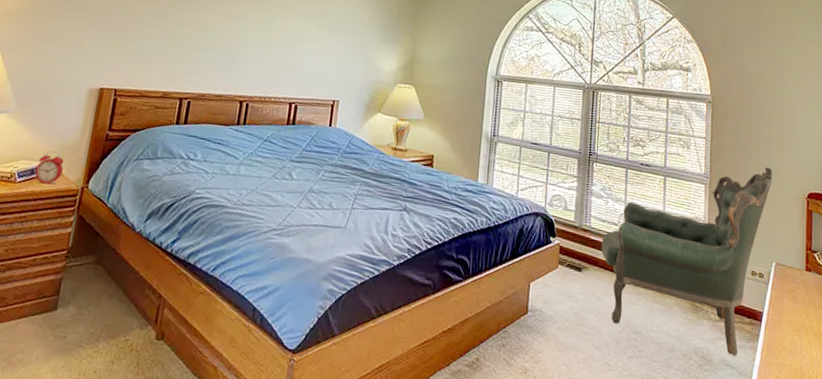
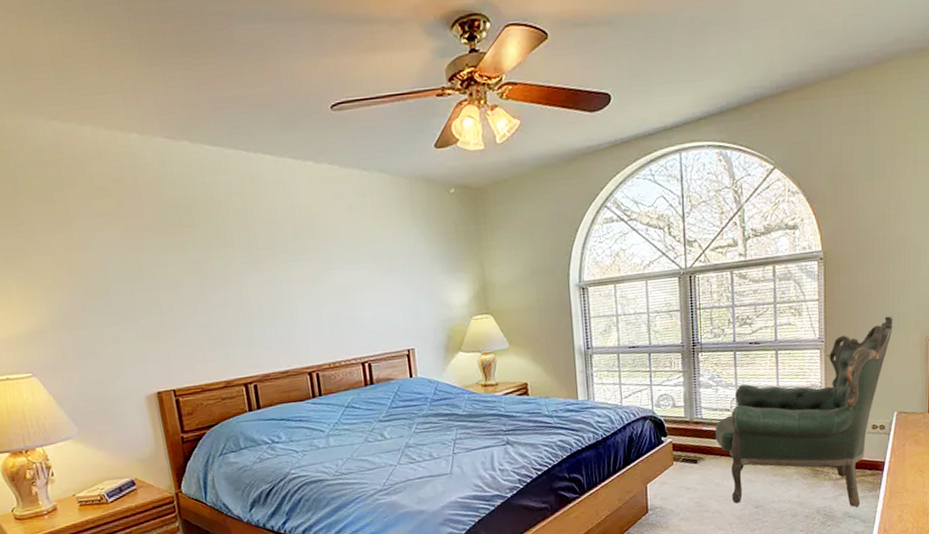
alarm clock: present [34,150,64,185] -> none [122,464,151,499]

